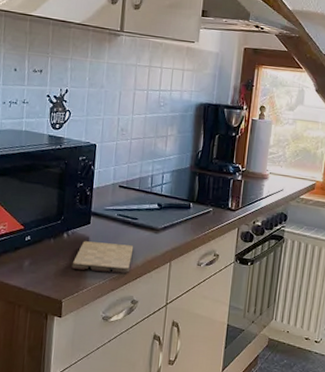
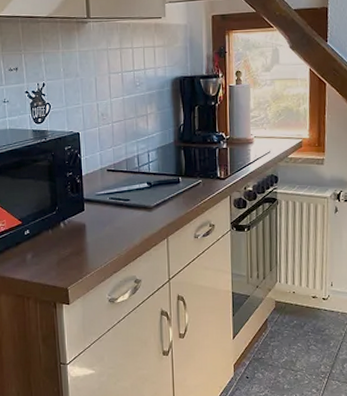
cutting board: present [71,241,134,274] -> none [72,226,130,256]

